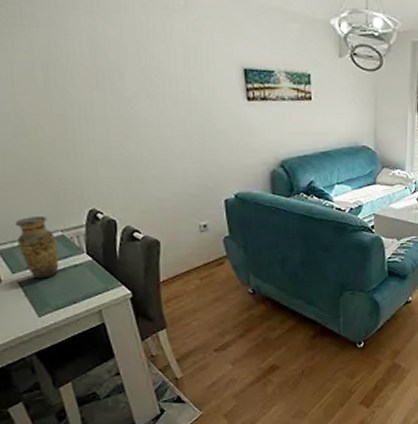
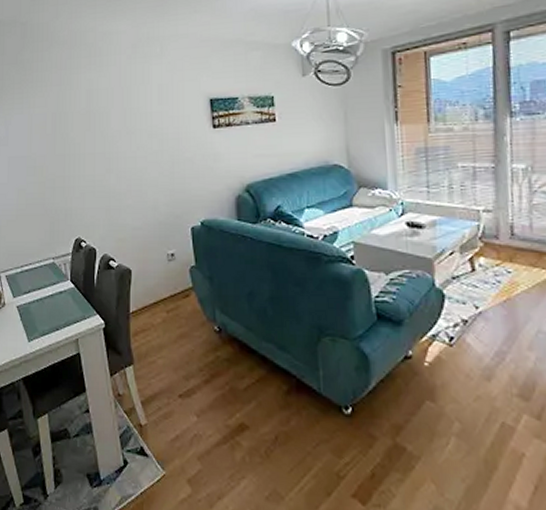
vase: present [14,217,59,279] -> none [20,245,49,304]

